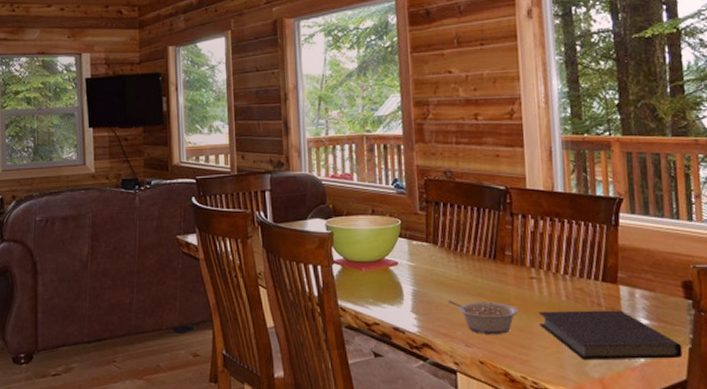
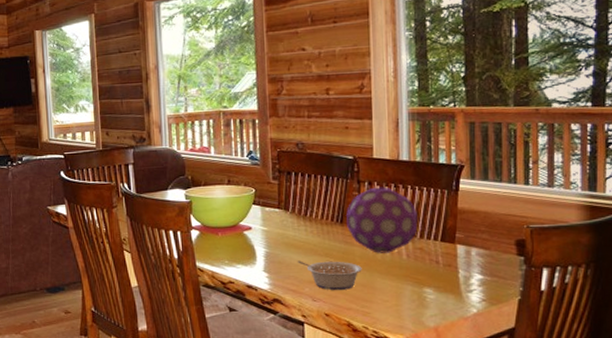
decorative ball: none [499,220,577,294] -> present [346,187,418,253]
notebook: present [539,310,683,359] -> none [381,267,512,311]

